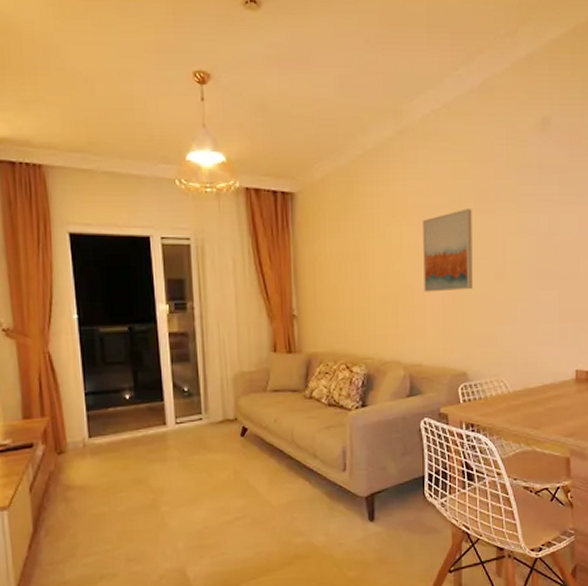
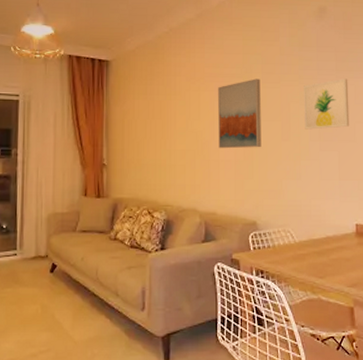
wall art: none [522,205,573,266] -> present [304,78,350,130]

